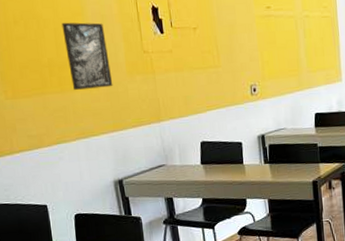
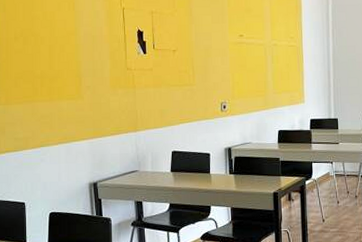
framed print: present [61,22,113,90] -> none [56,40,97,99]

